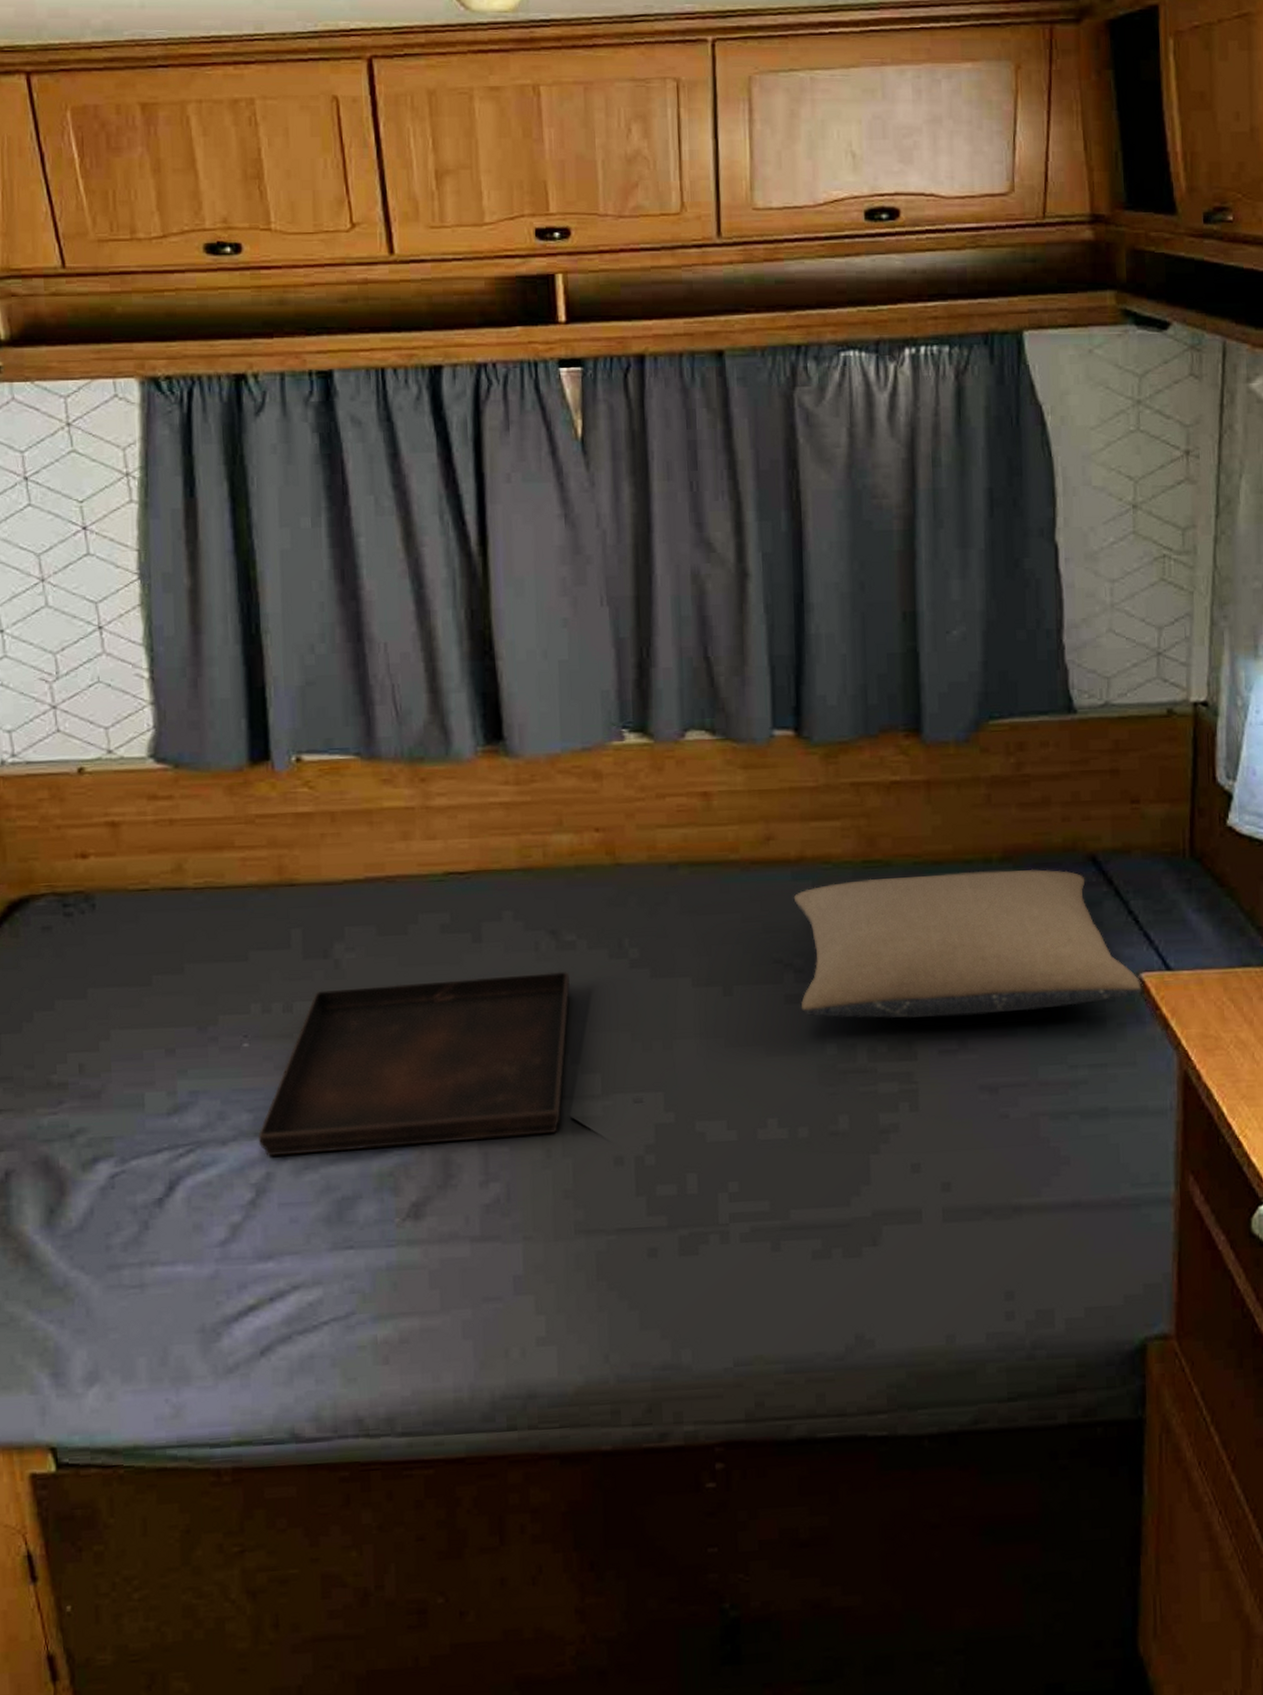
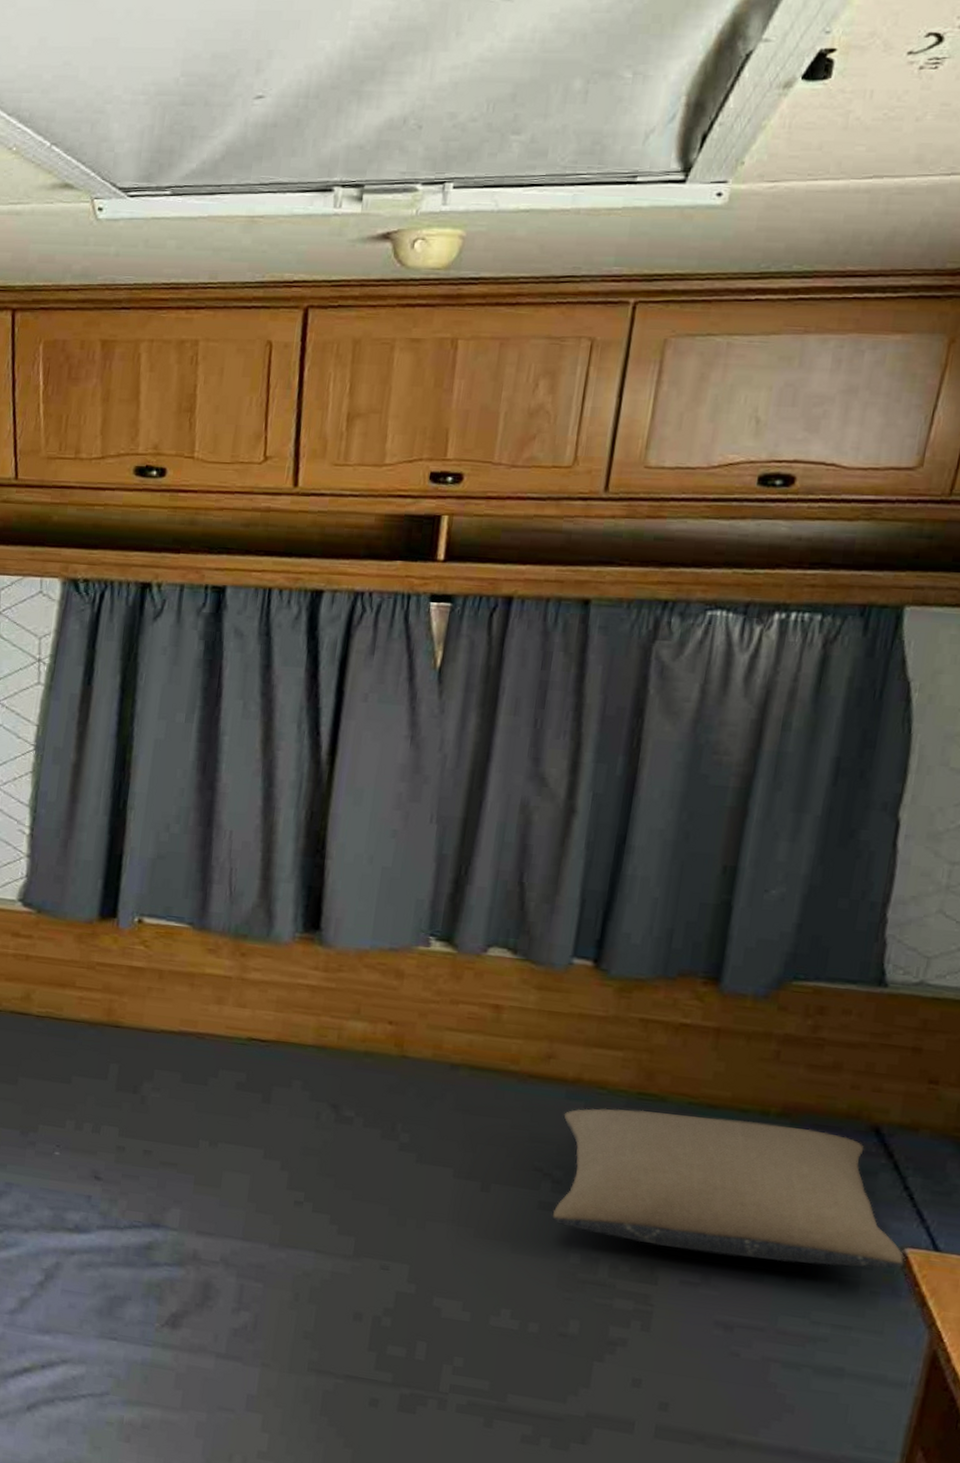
serving tray: present [257,971,570,1157] -> none [54,1119,342,1280]

